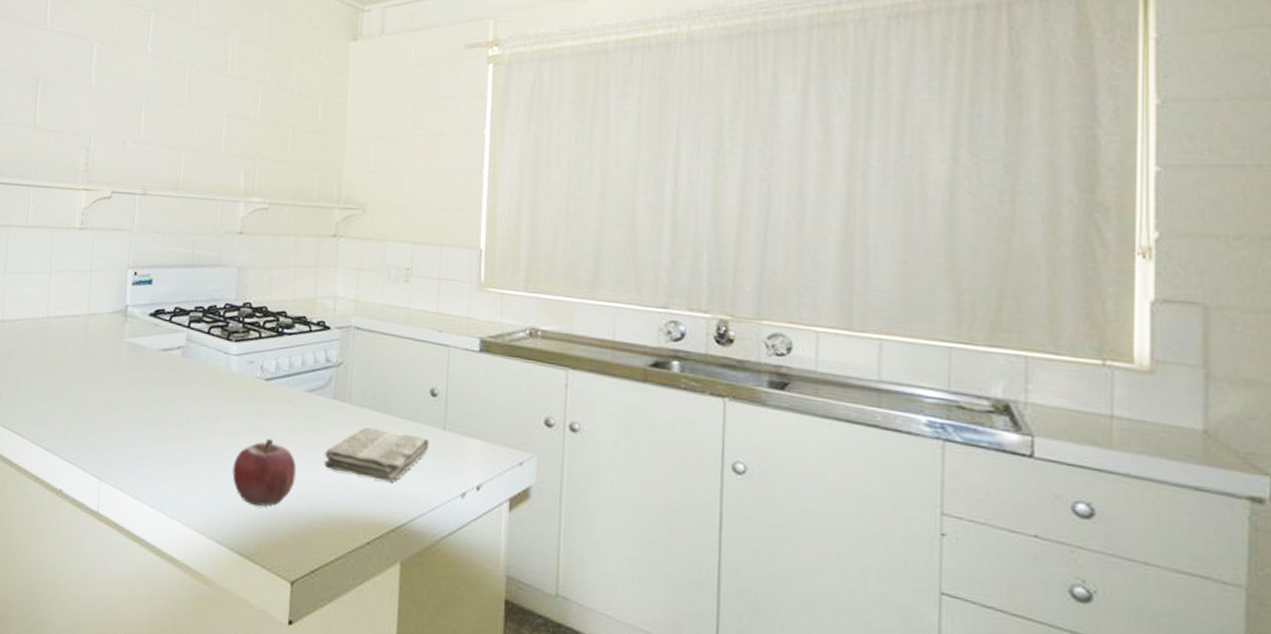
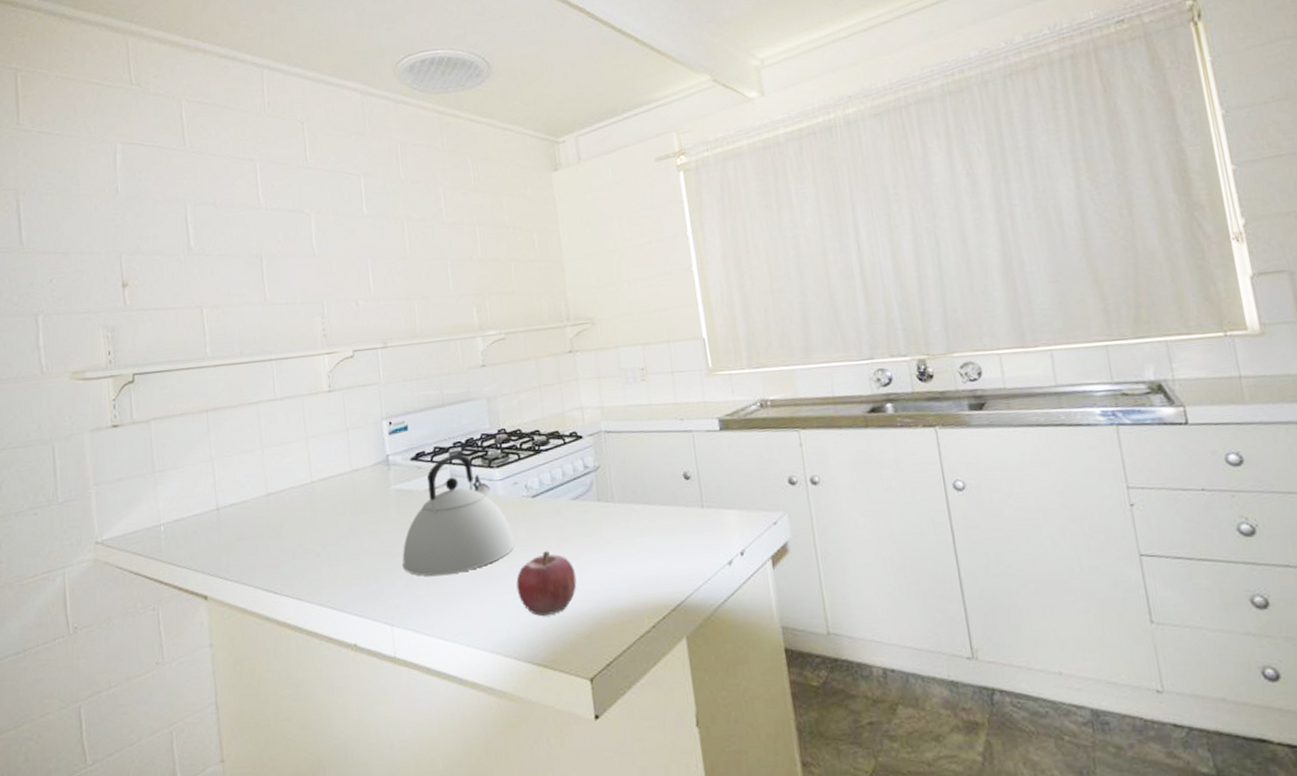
kettle: none [121,318,240,442] -> present [402,454,515,577]
washcloth: present [324,426,429,482] -> none [599,517,692,567]

